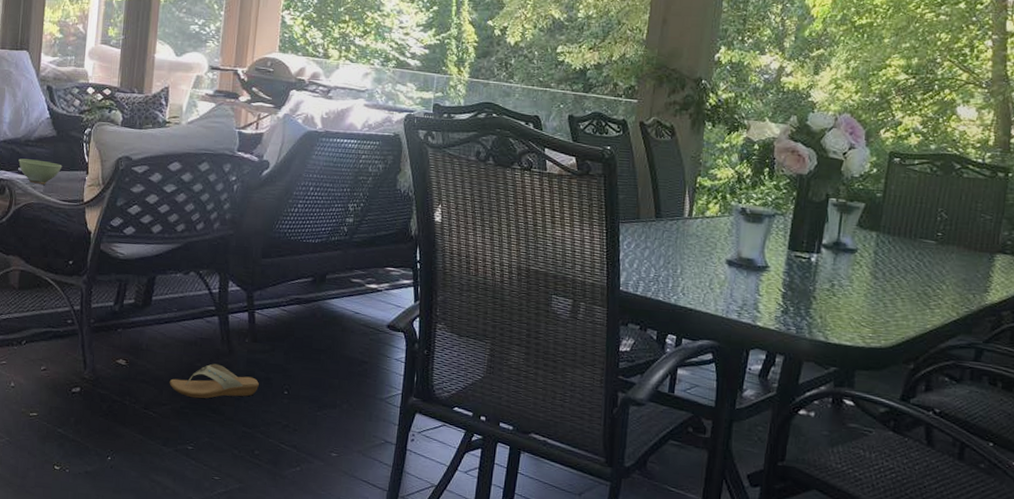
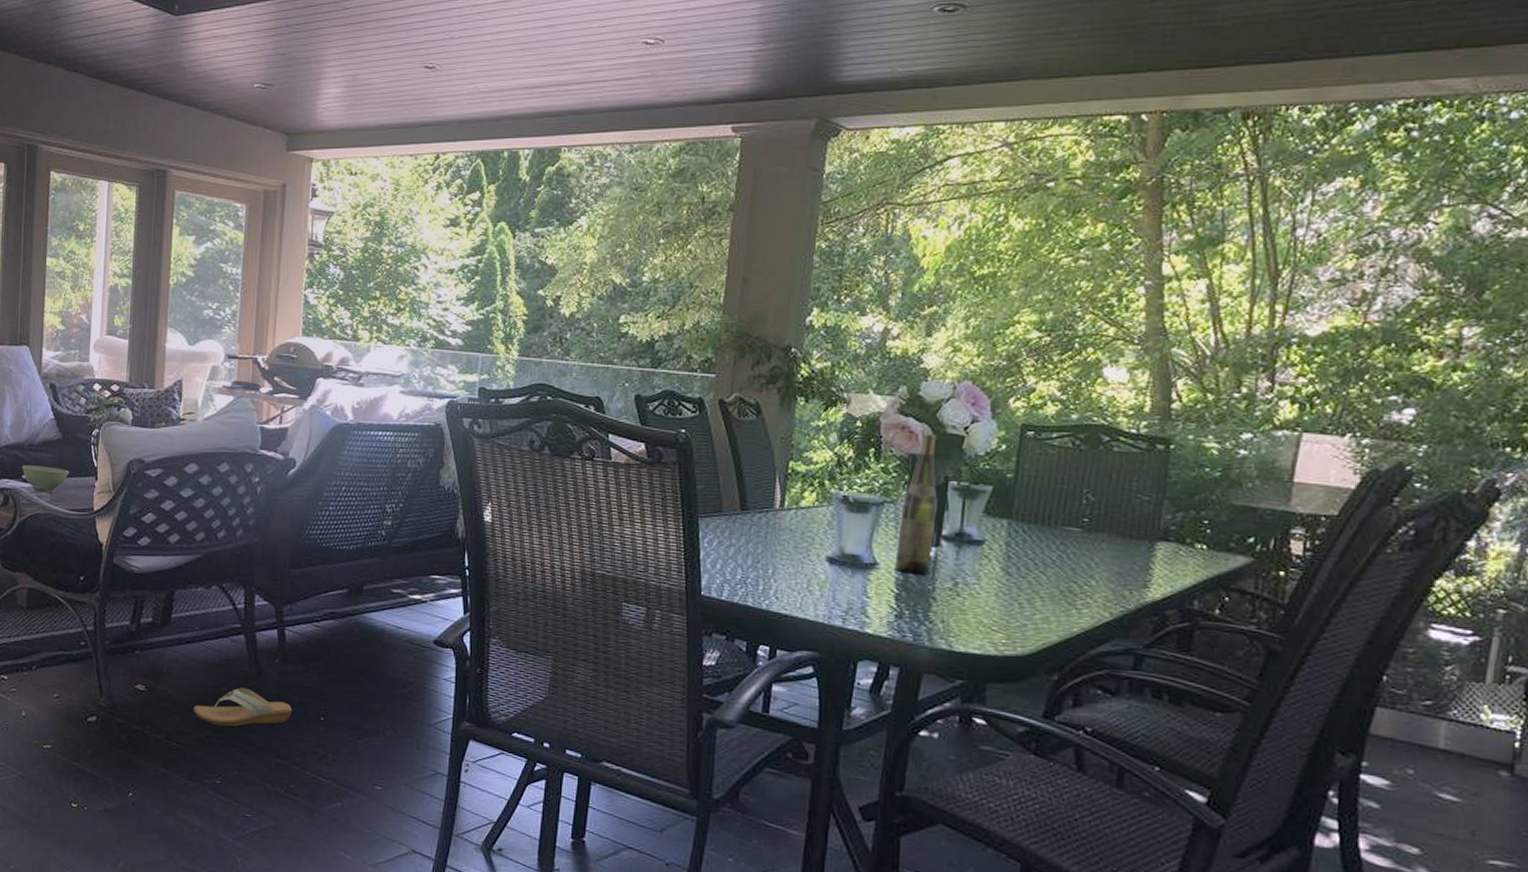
wine bottle: none [782,157,821,277] -> present [895,433,937,575]

